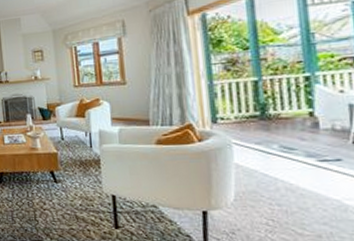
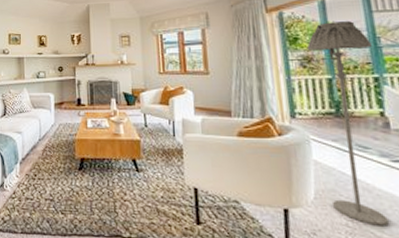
floor lamp: none [231,18,311,224] -> present [306,21,389,226]

